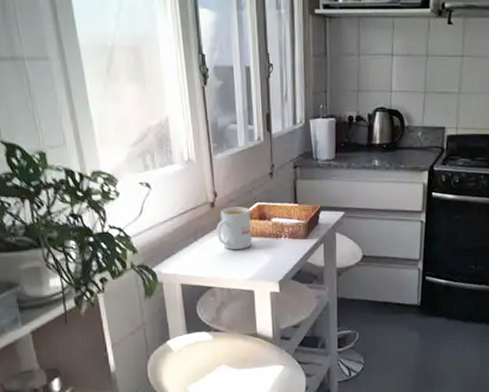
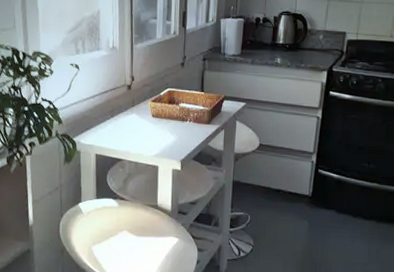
mug: present [216,207,253,251] -> none [130,90,161,129]

